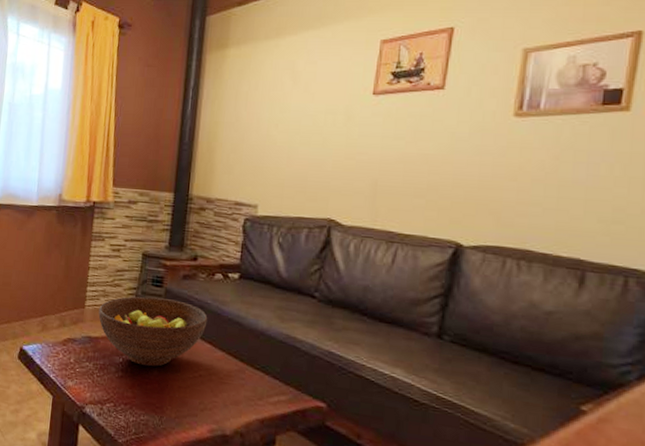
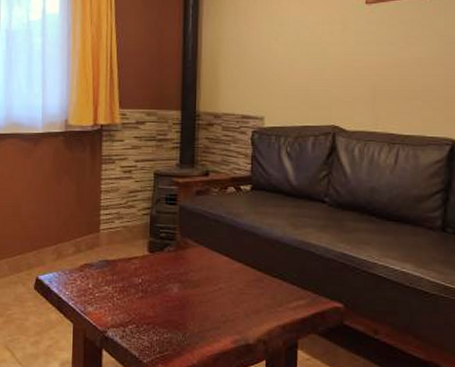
fruit bowl: present [98,296,208,367] -> none [114,215,224,285]

